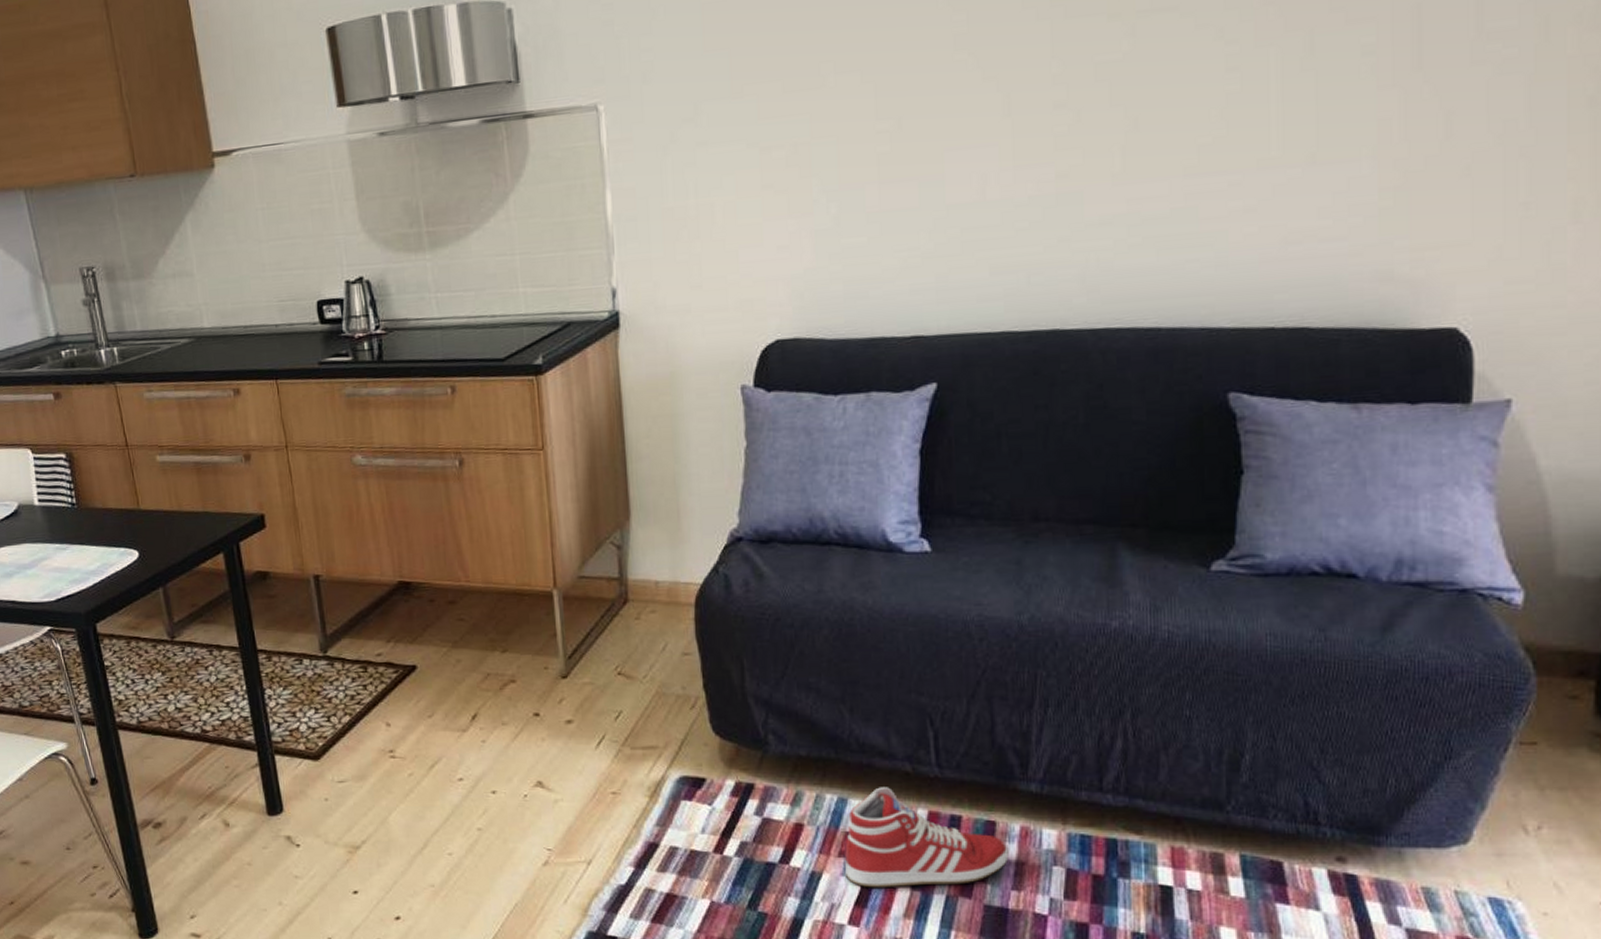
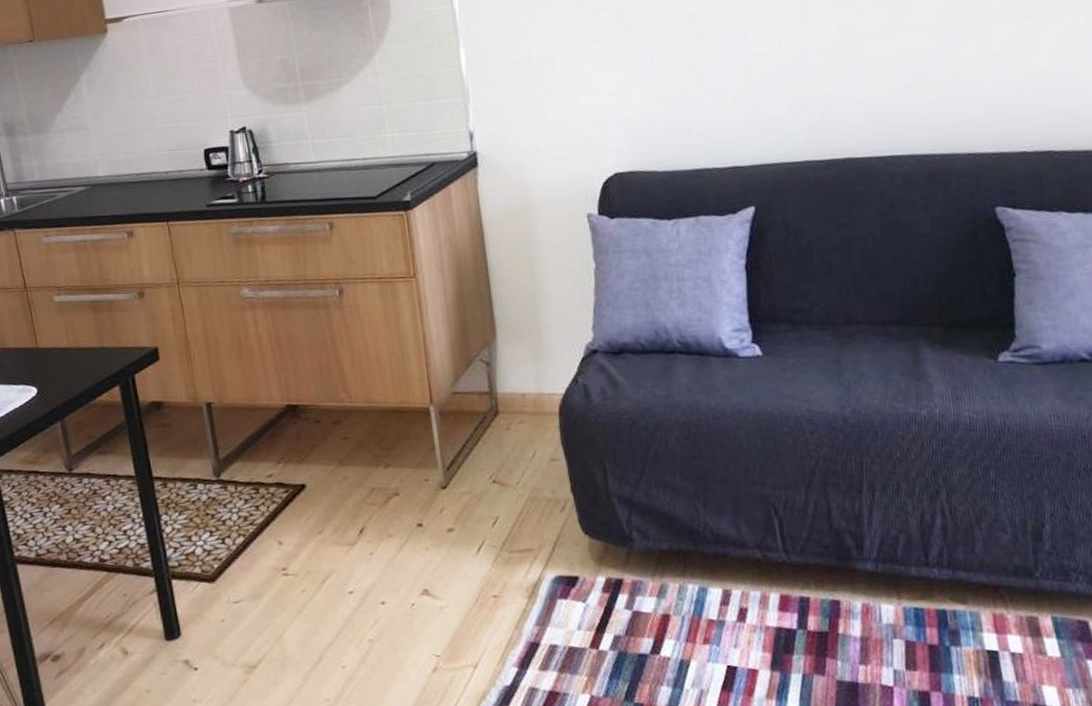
sneaker: present [845,787,1009,888] -> none [708,574,855,672]

